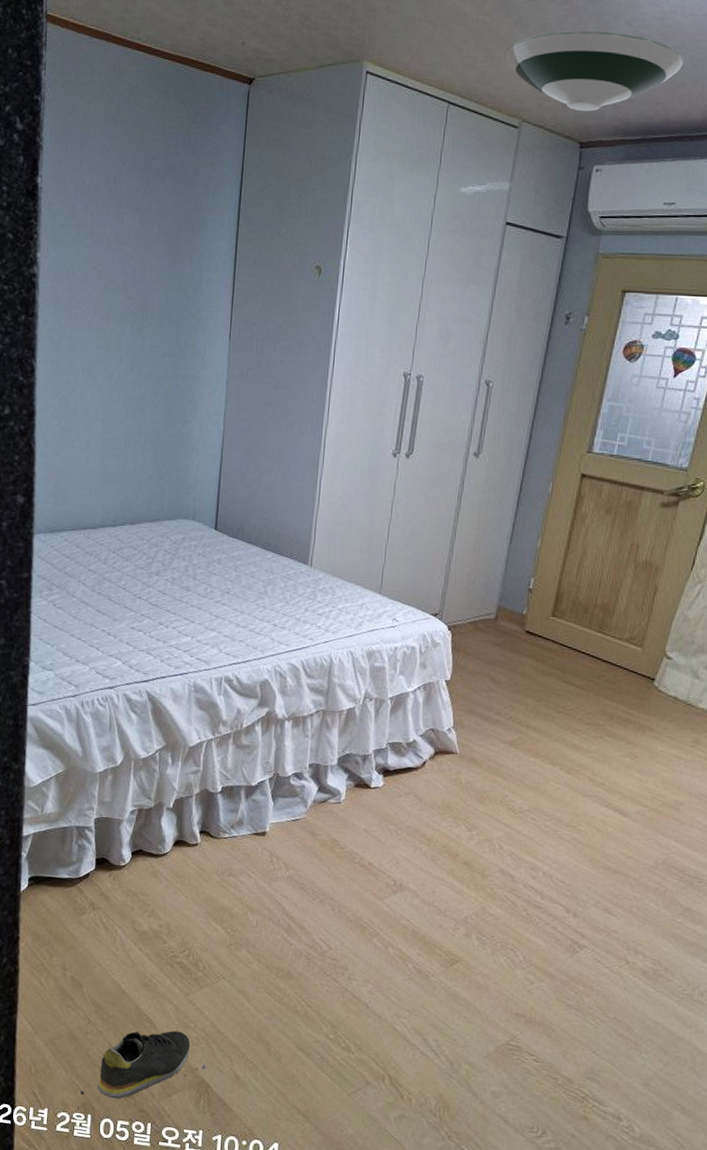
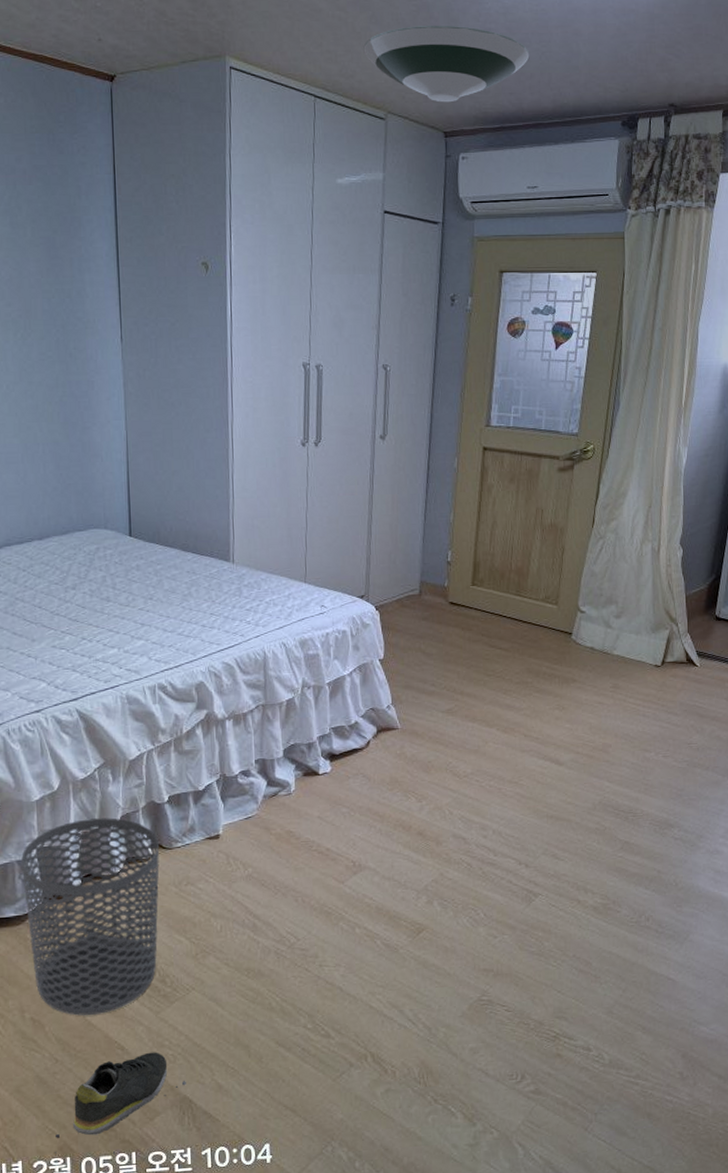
waste bin: none [79,797,207,985] -> present [21,818,159,1016]

